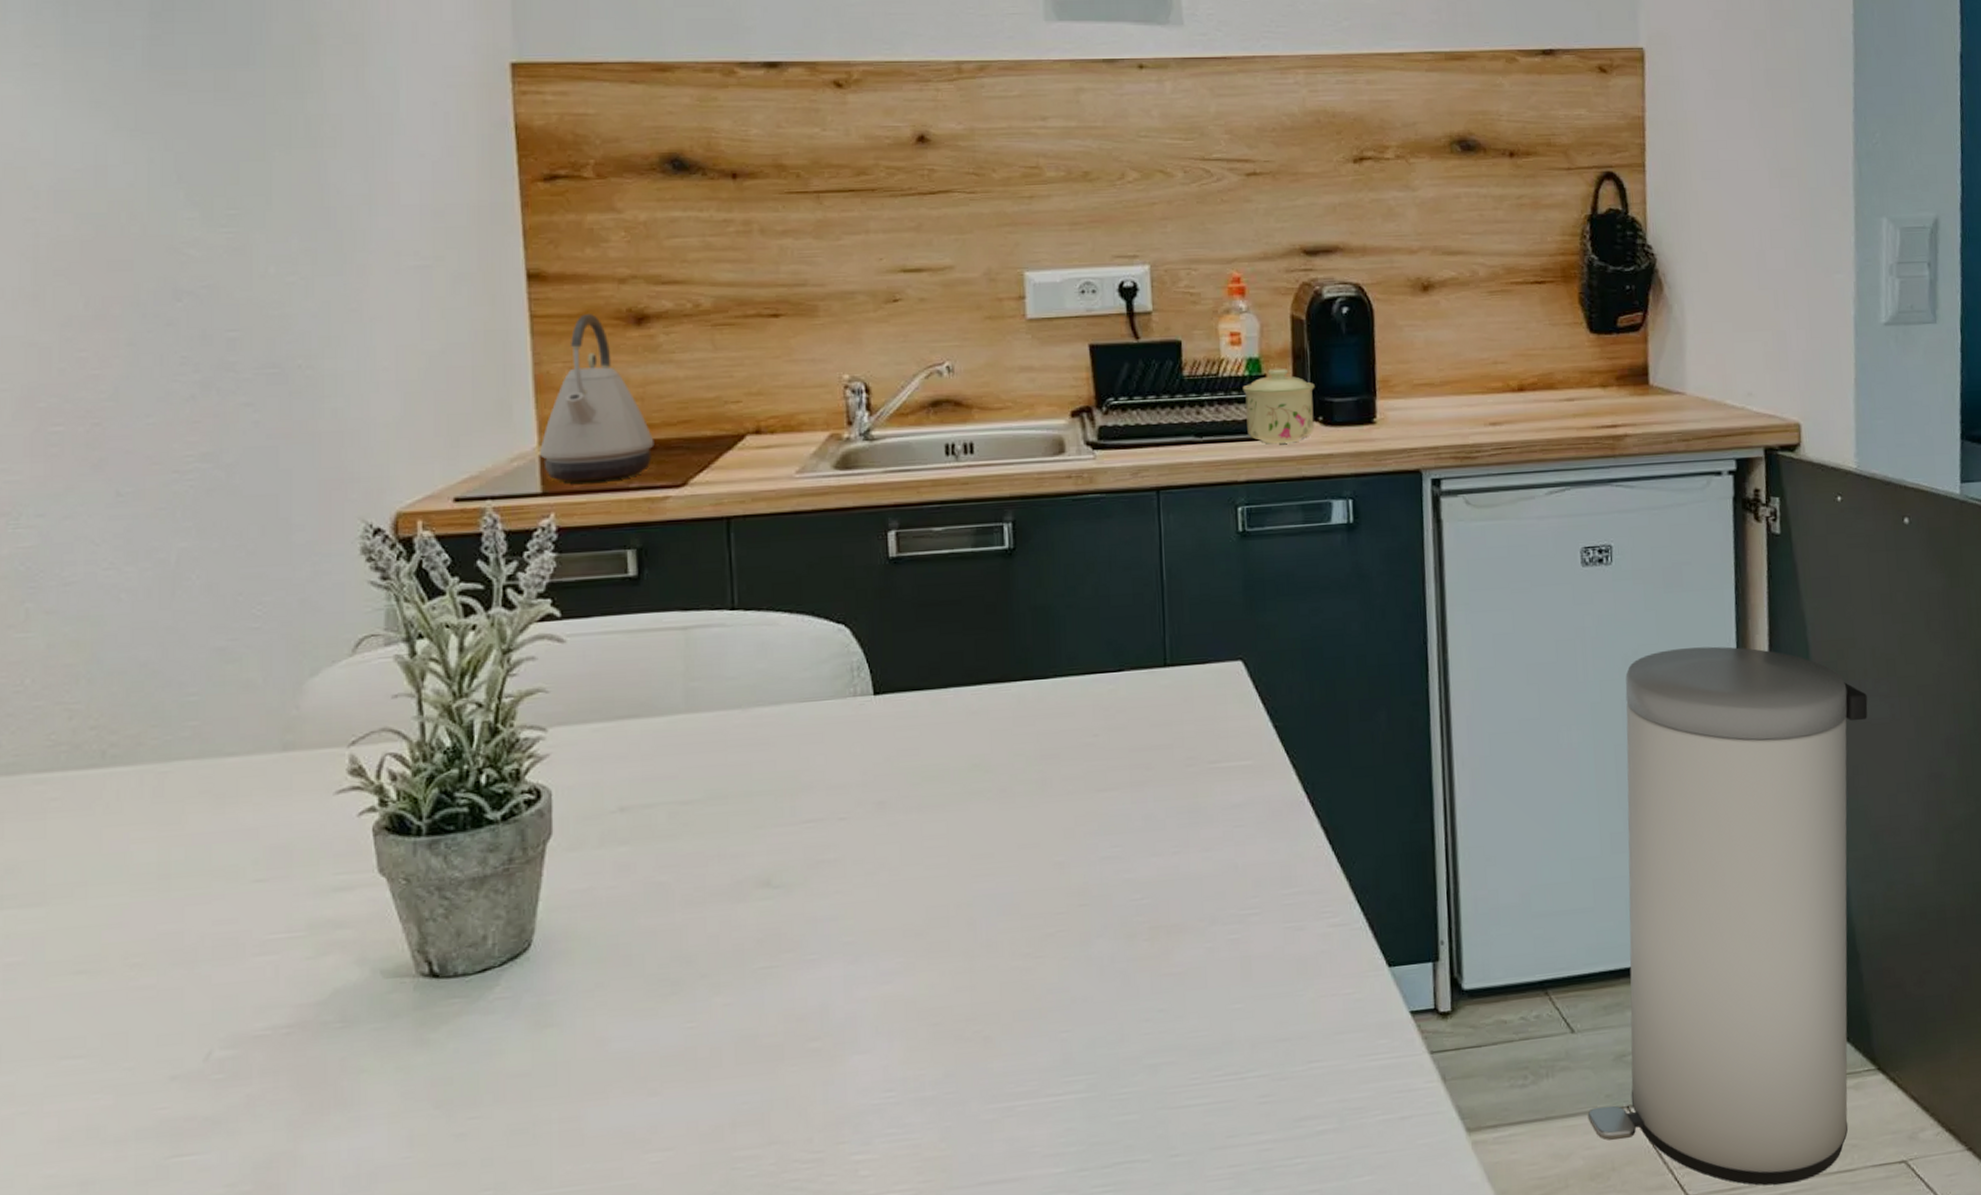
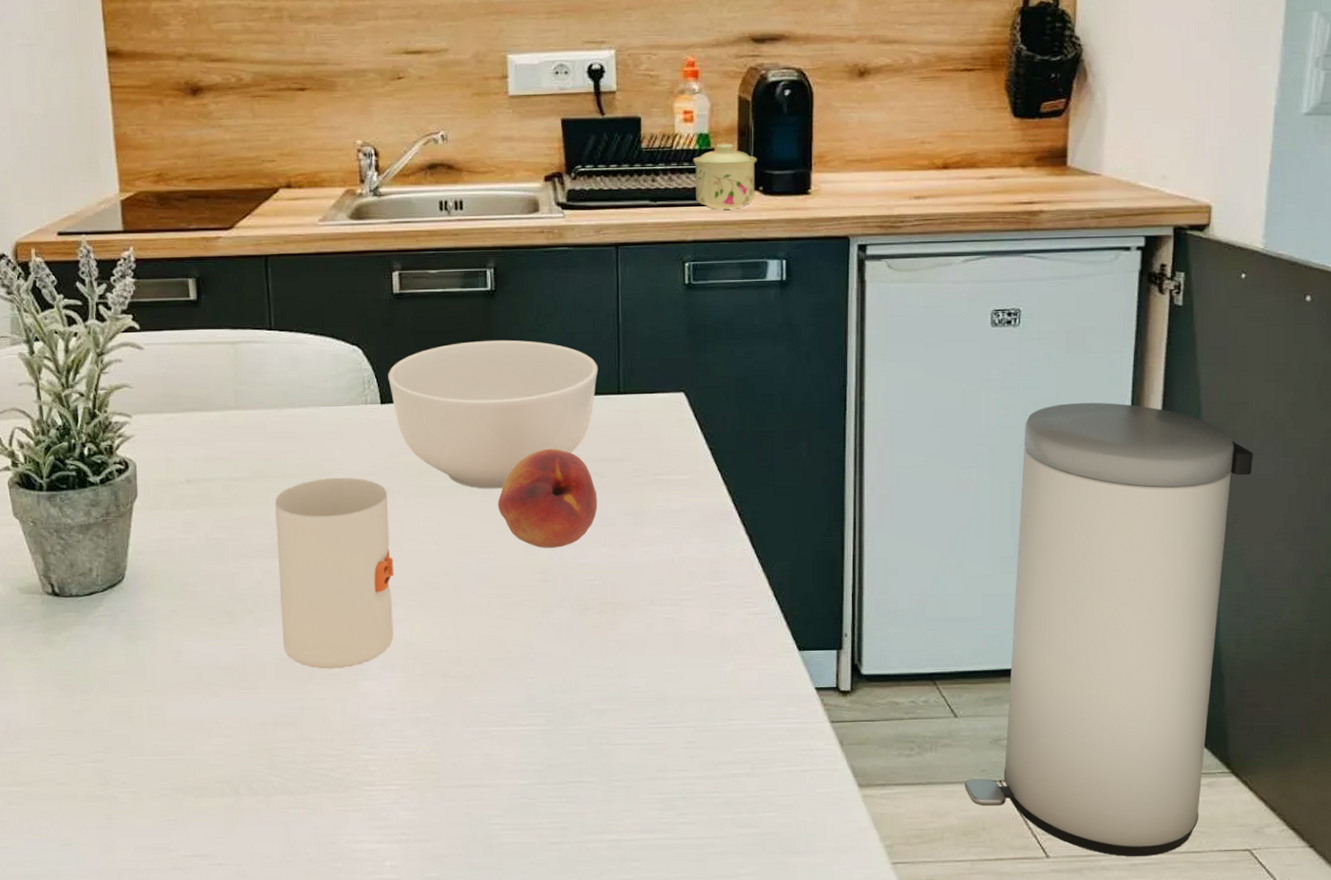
kettle: present [540,314,654,483] -> none [121,86,208,224]
mug: none [737,790,891,1045] -> present [275,477,394,669]
bowl: none [883,607,1140,794] -> present [388,339,598,489]
fruit: none [1020,737,1144,864] -> present [497,448,598,548]

